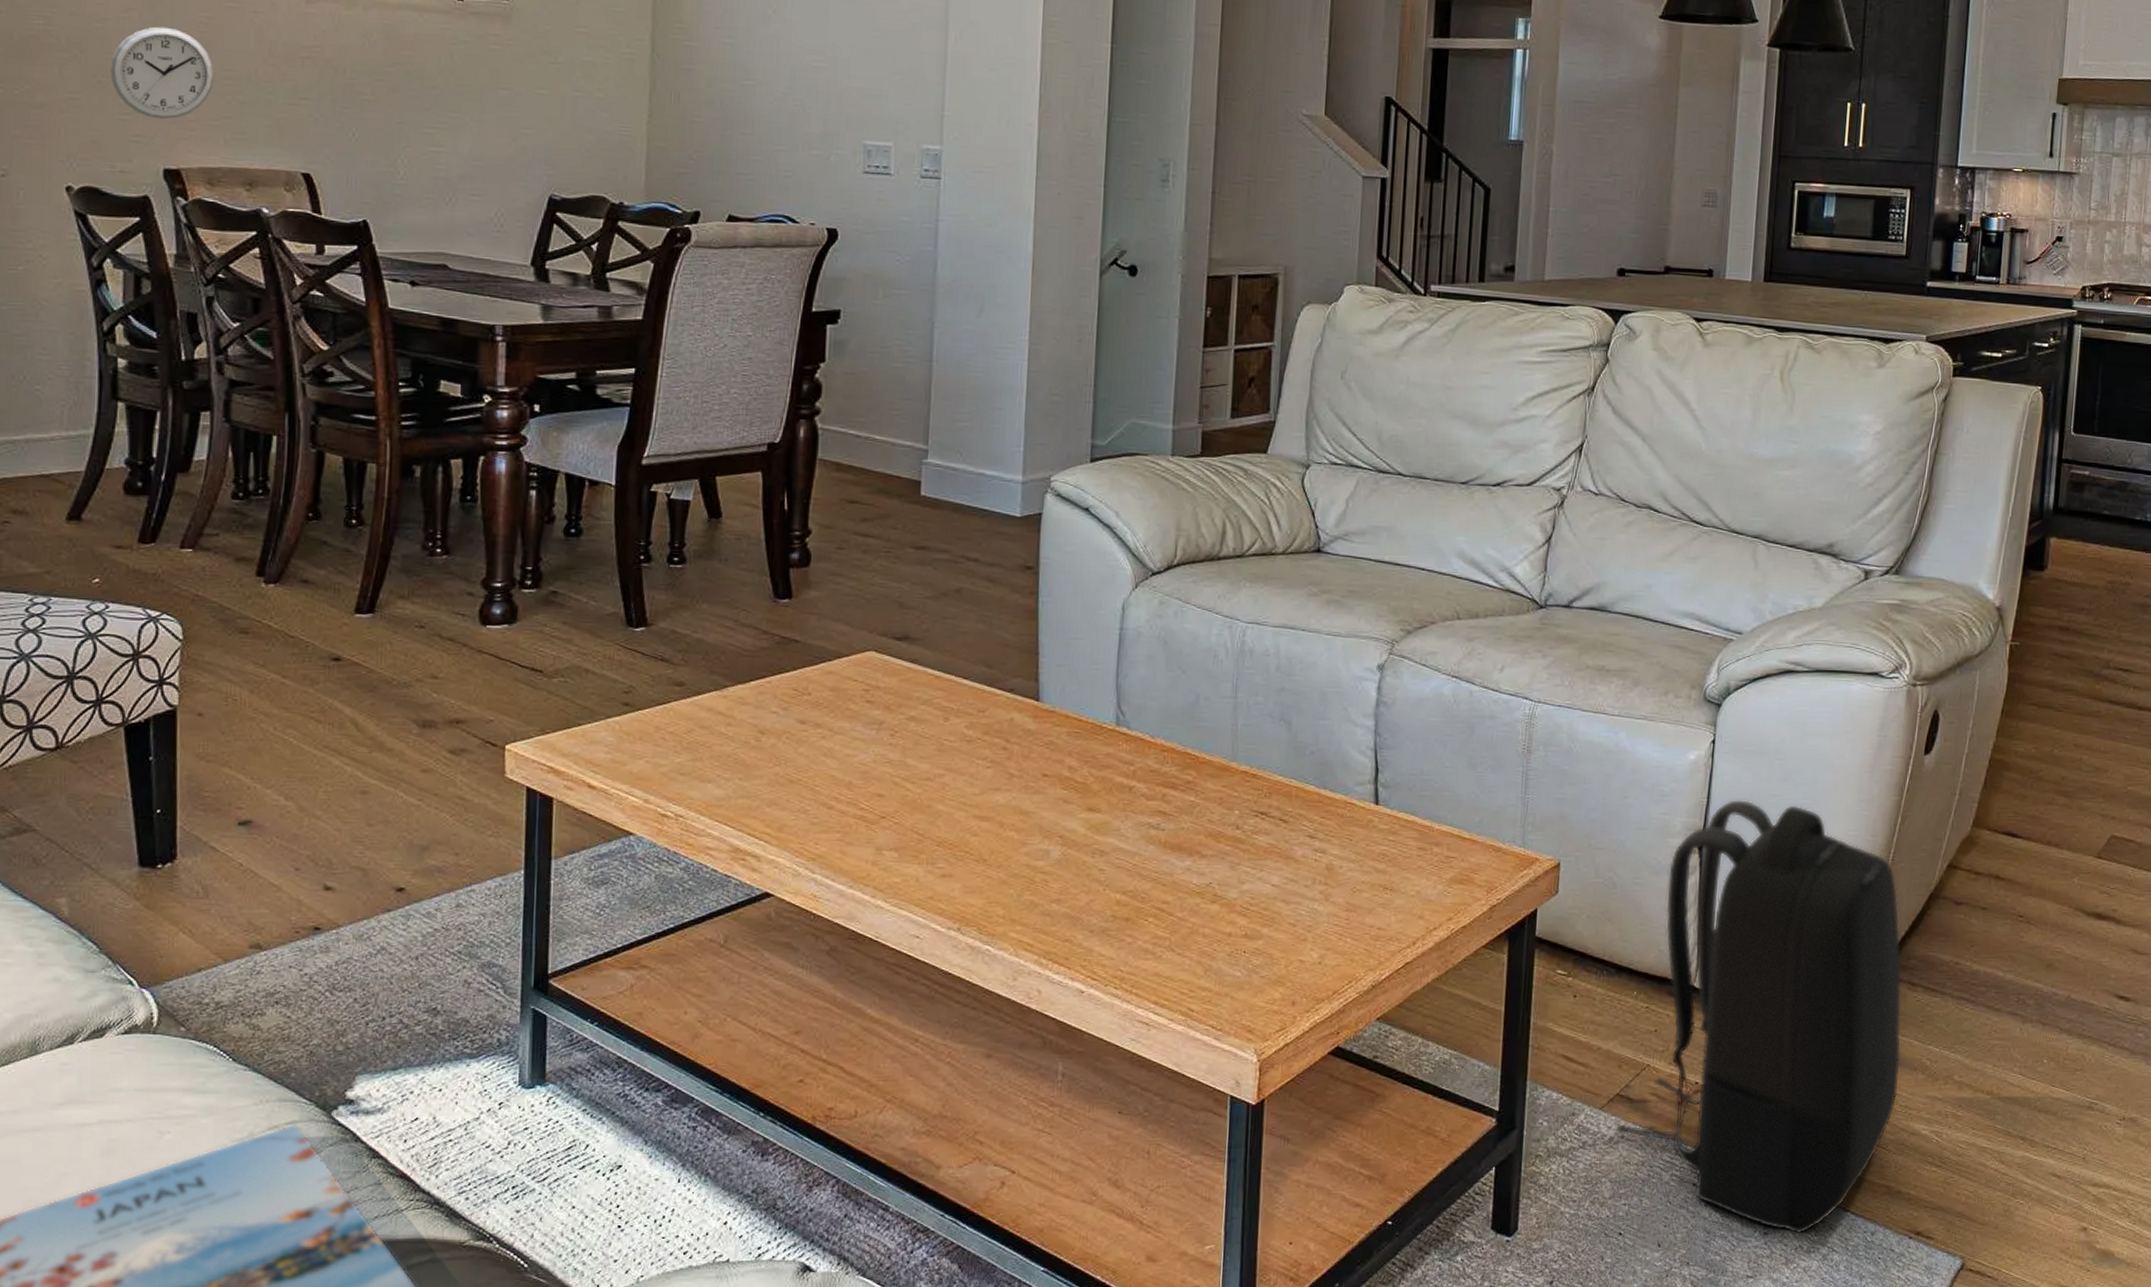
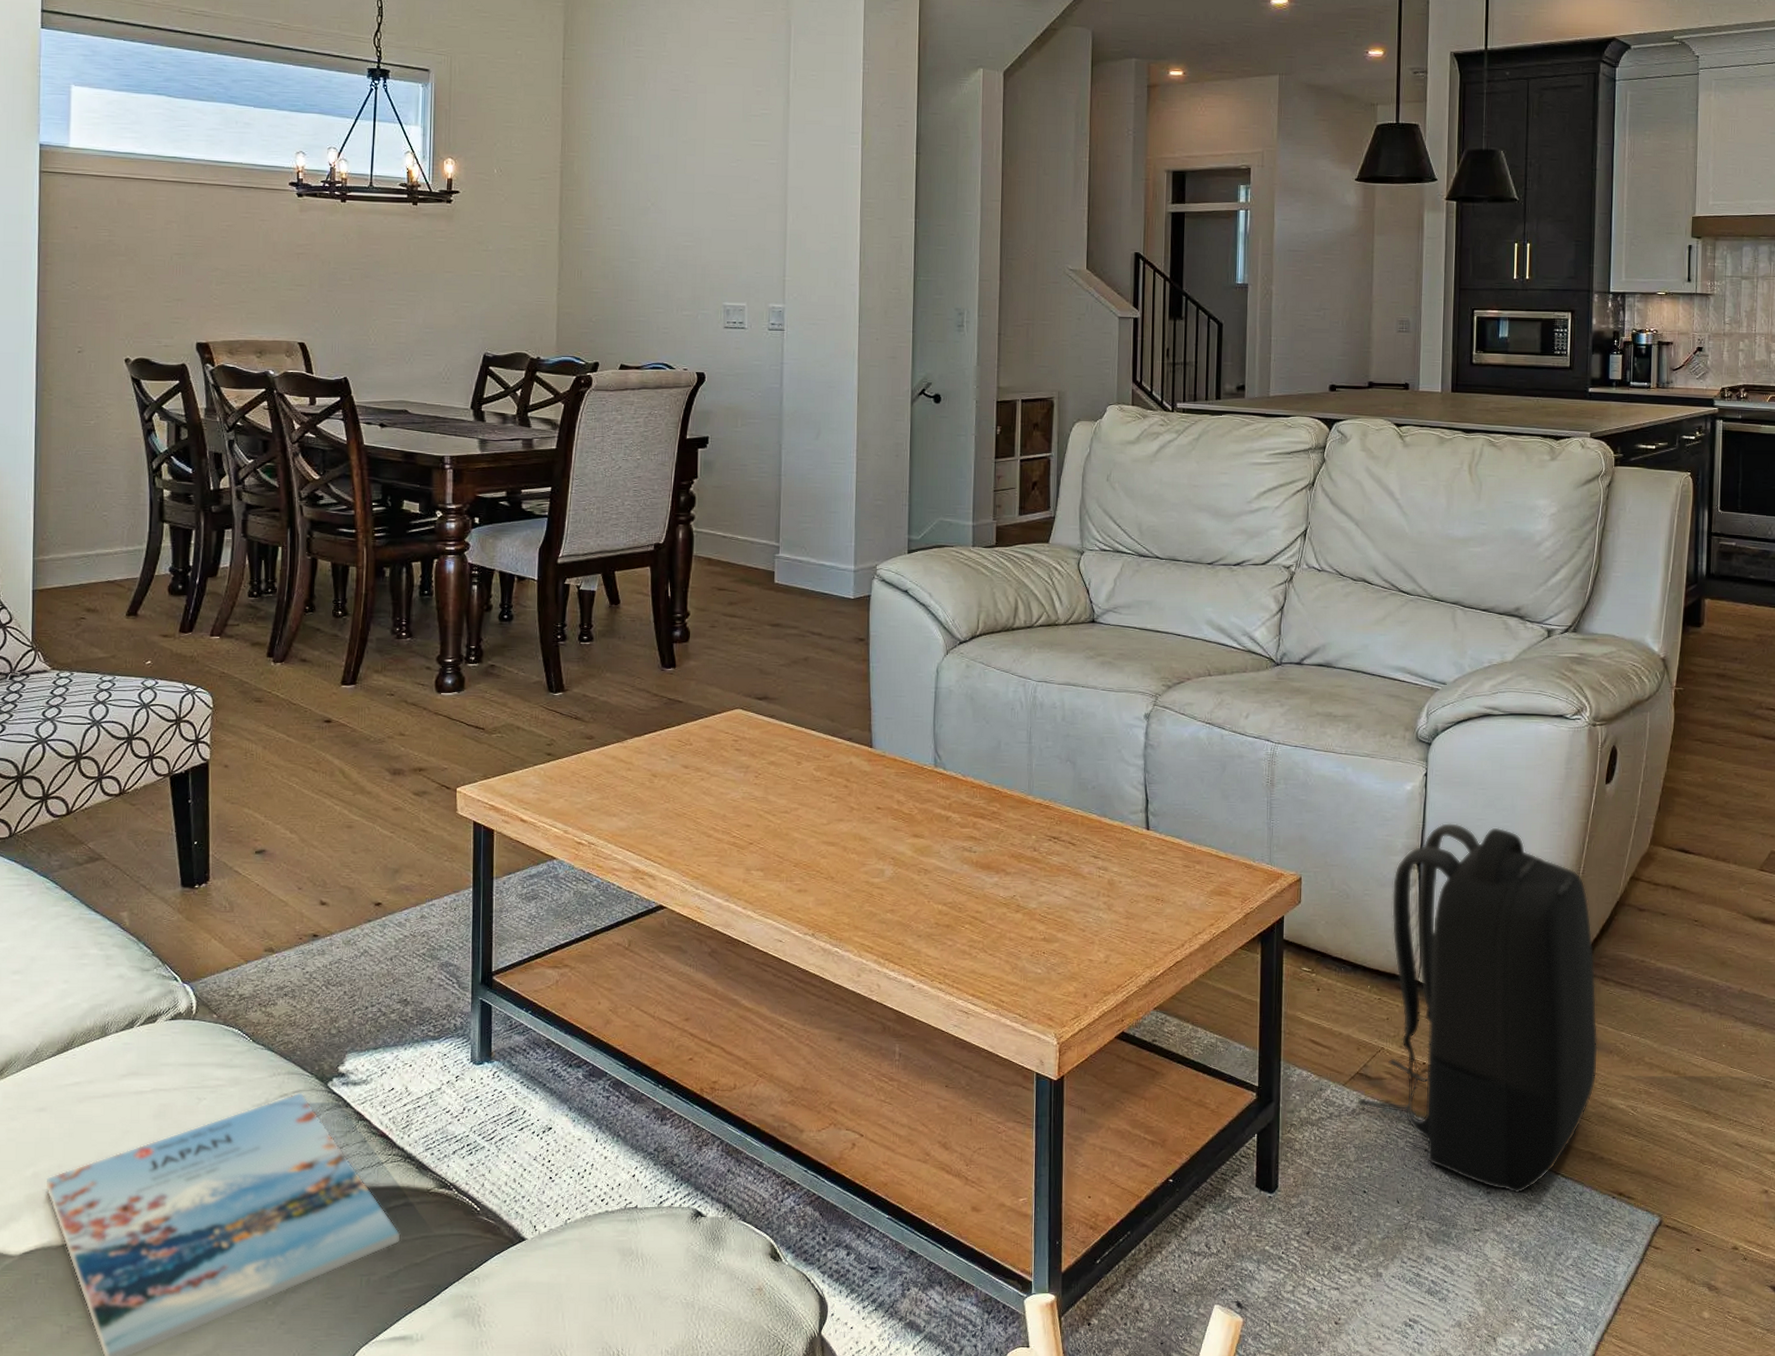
wall clock: present [110,26,215,120] -> none [157,234,234,305]

